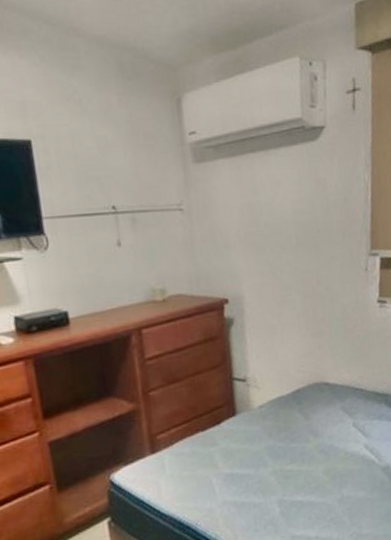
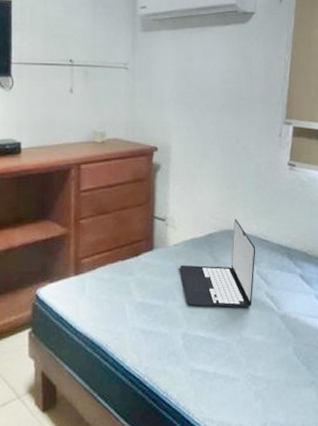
laptop: none [267,369,351,471] -> present [179,219,256,308]

